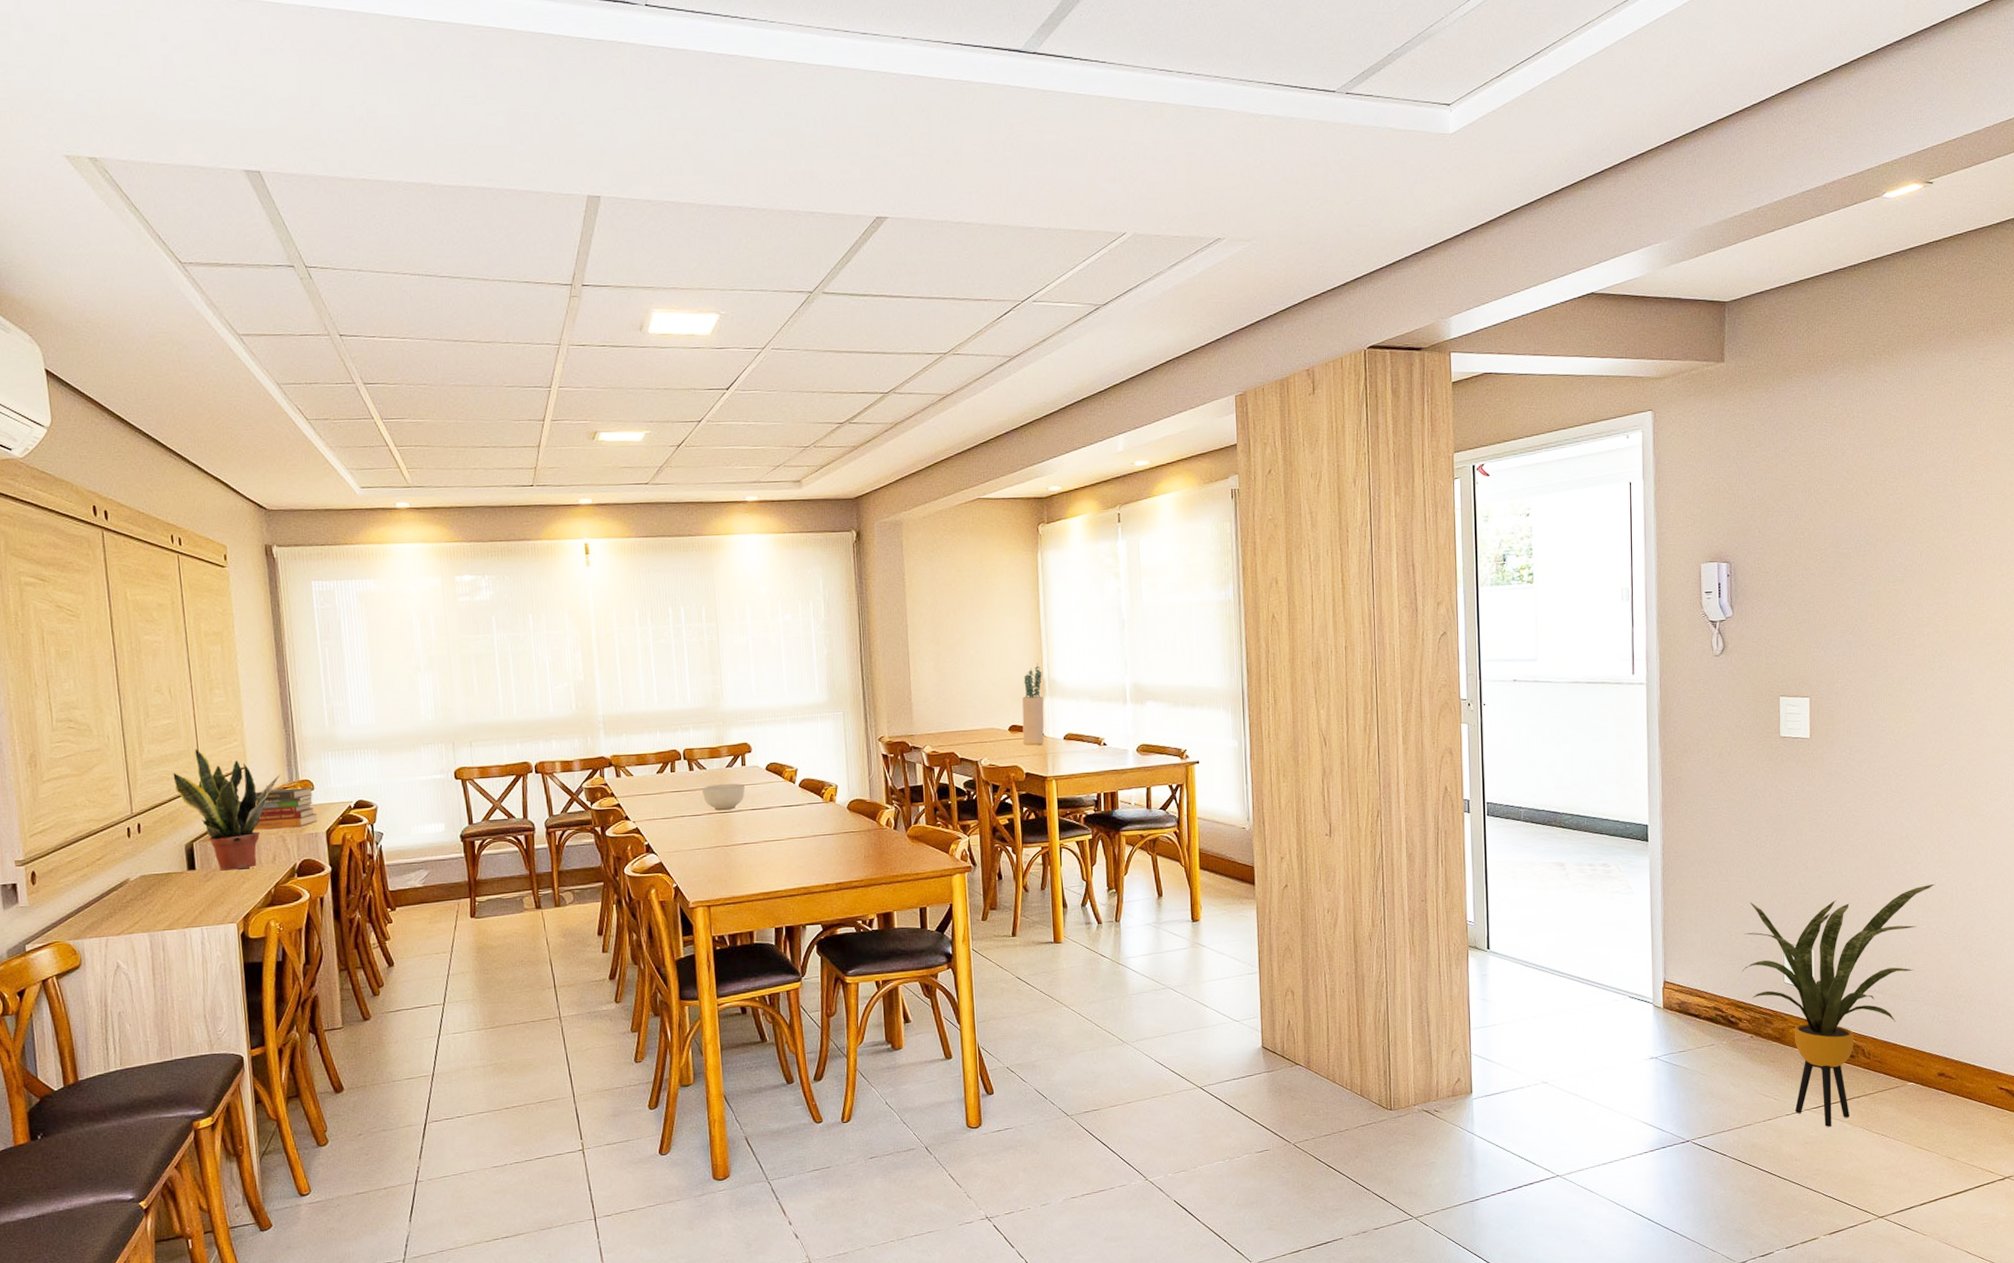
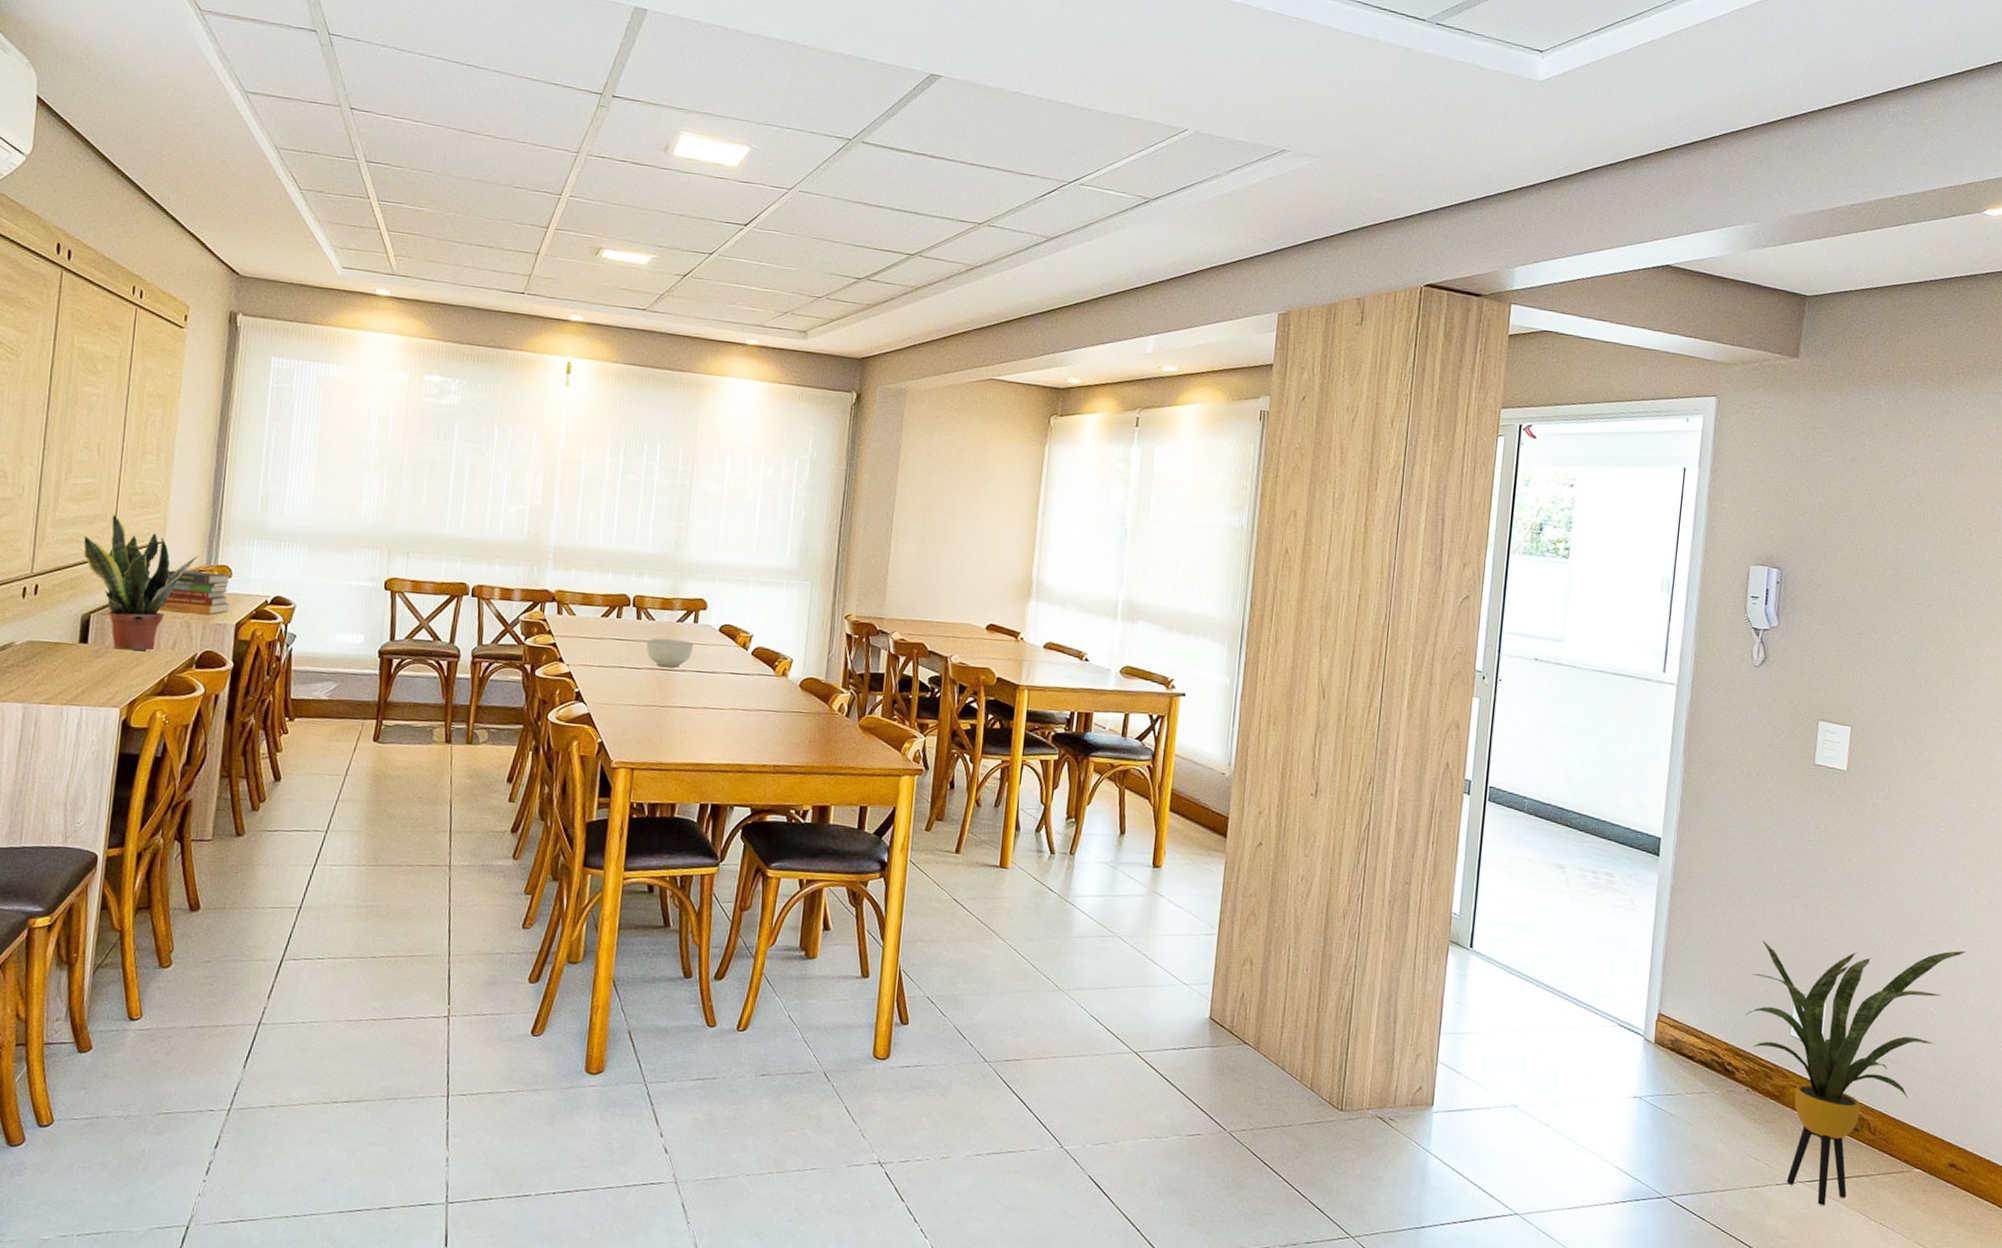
vase: present [1021,663,1045,746] -> none [1000,561,1031,651]

